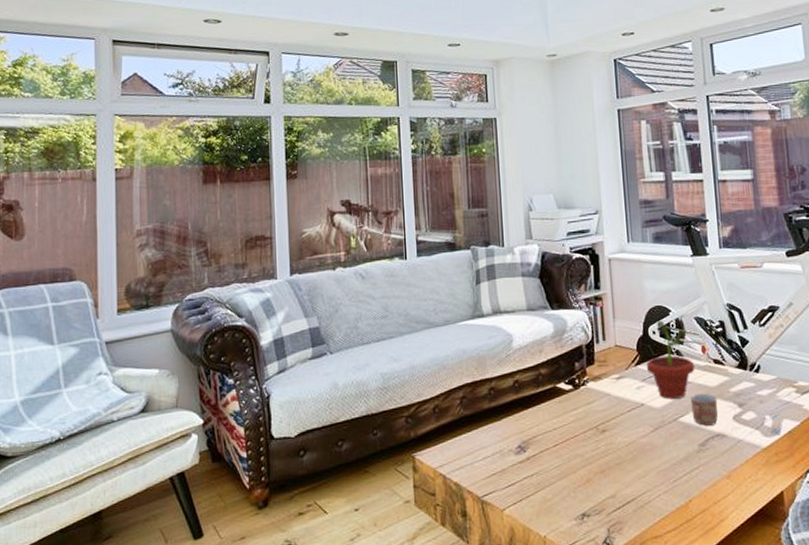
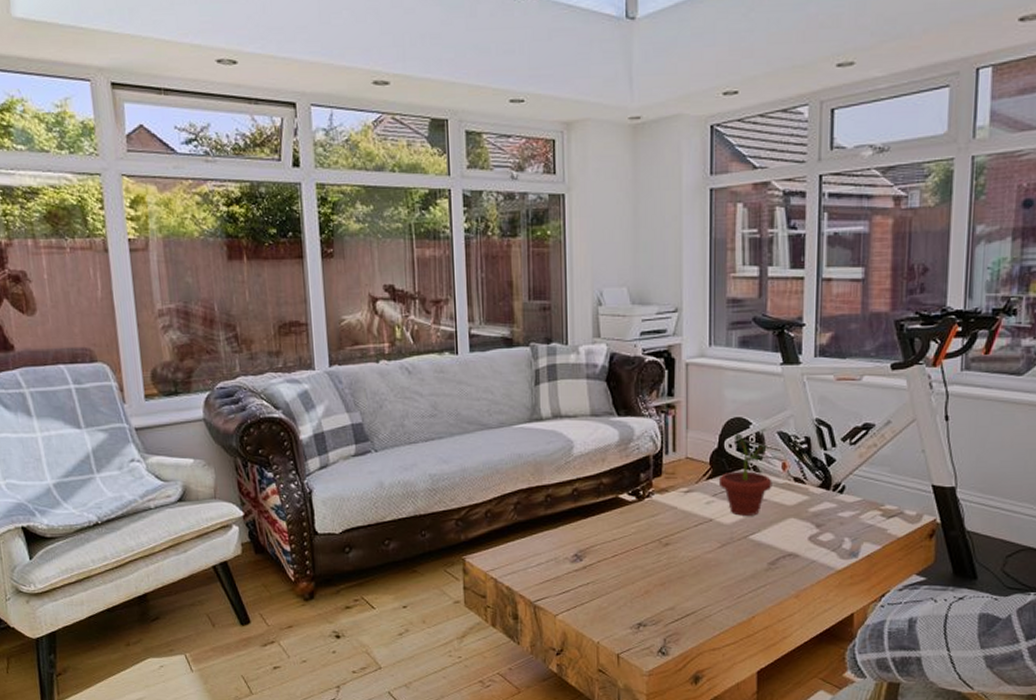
mug: present [691,393,719,426] -> none [764,511,794,545]

